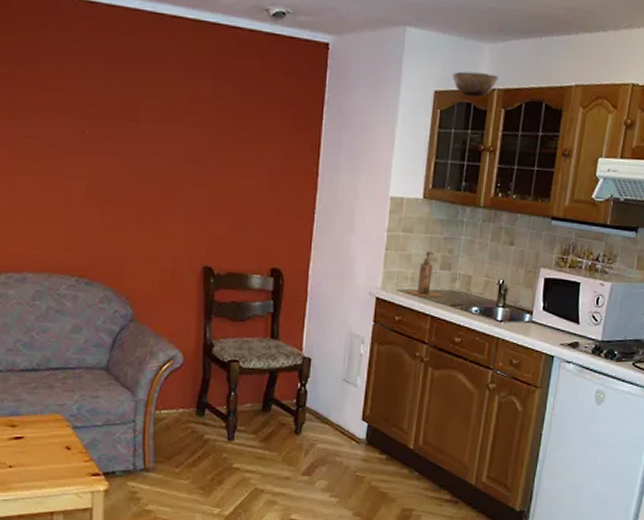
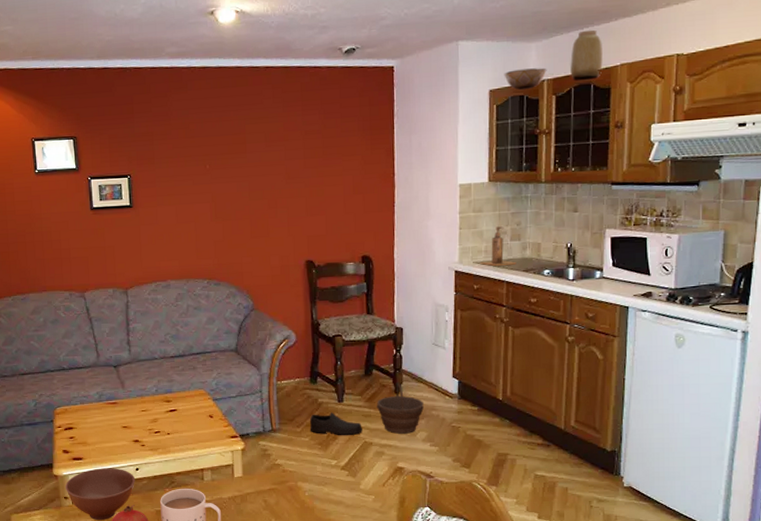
shoe: none [192,452,254,480] -> present [310,412,362,435]
basket: none [273,423,327,481] -> present [377,384,424,434]
vase: none [523,39,560,98] -> present [570,29,603,81]

